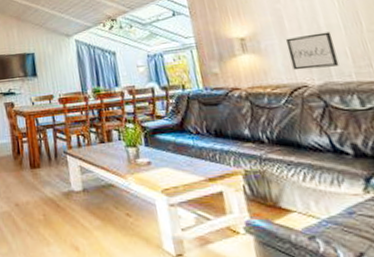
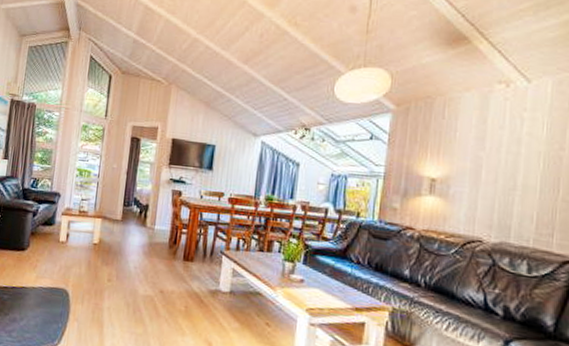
wall art: present [286,31,340,70] -> none [474,189,525,228]

